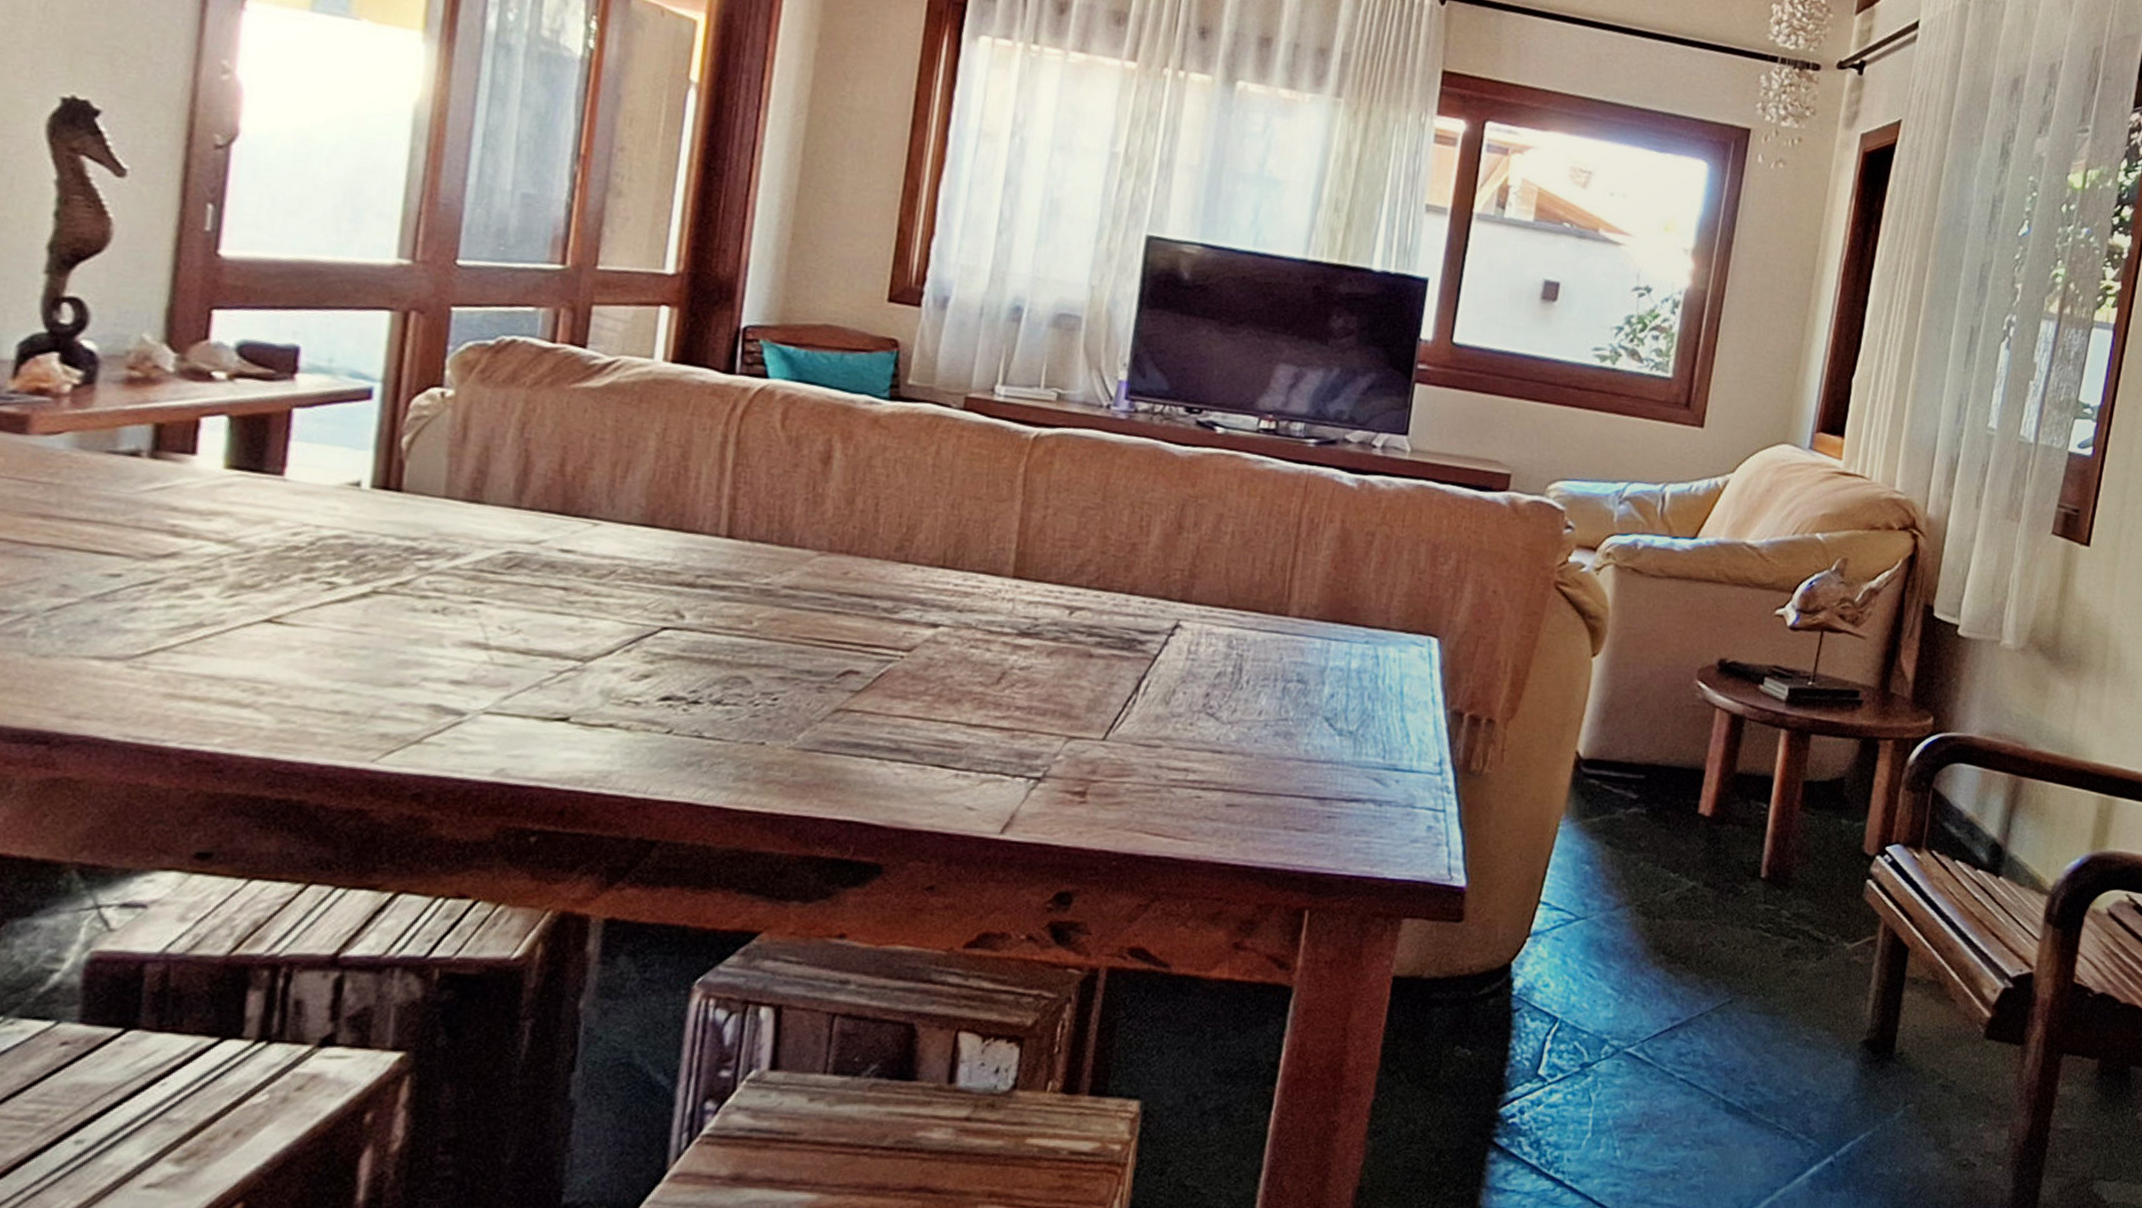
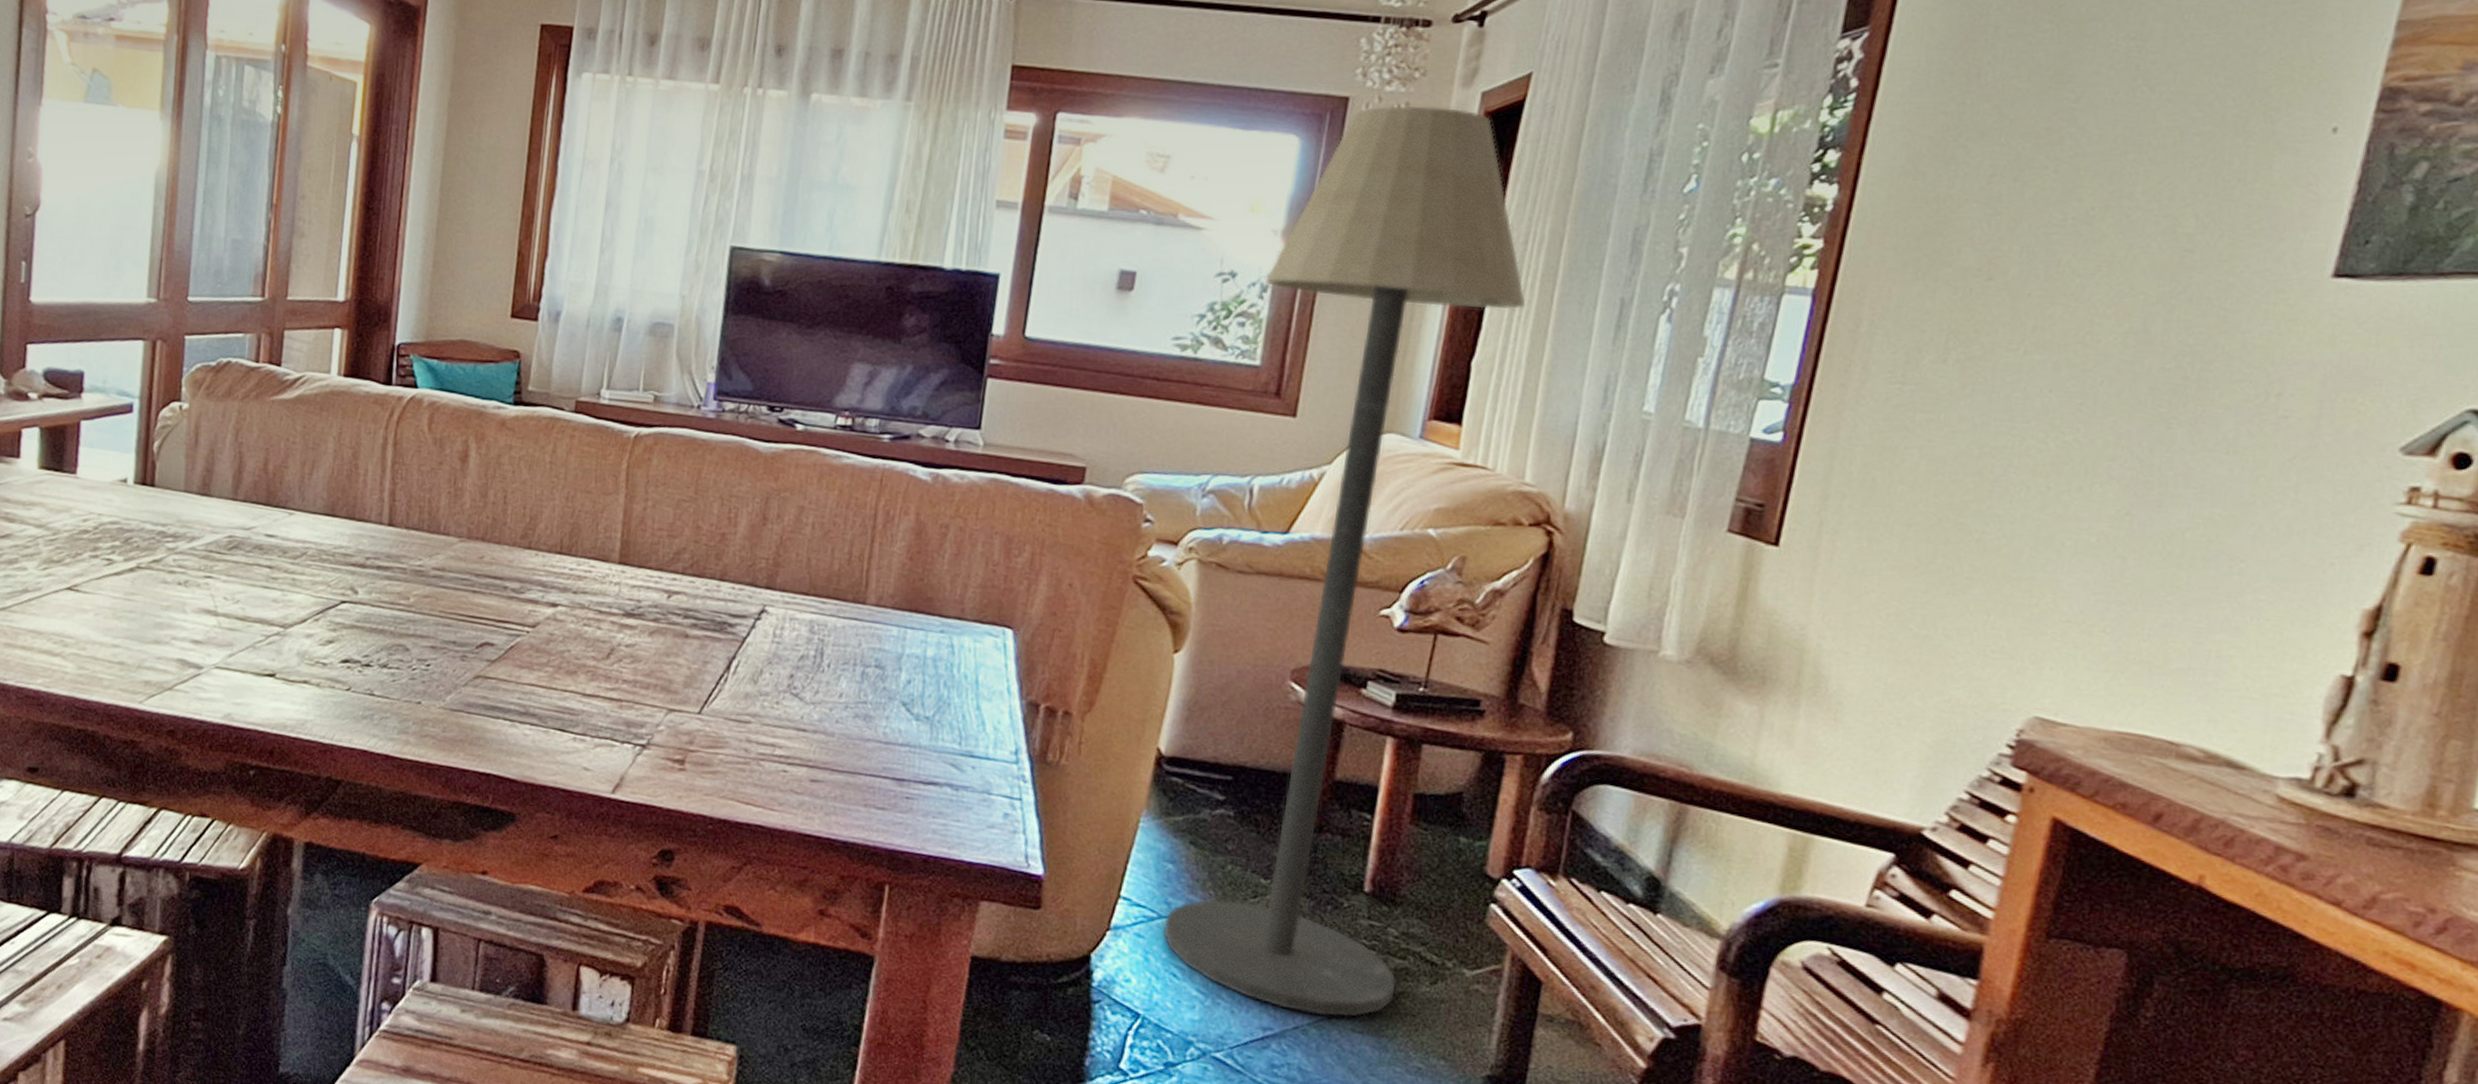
floor lamp: none [1580,139,1896,1001] -> present [1163,105,1526,1018]

